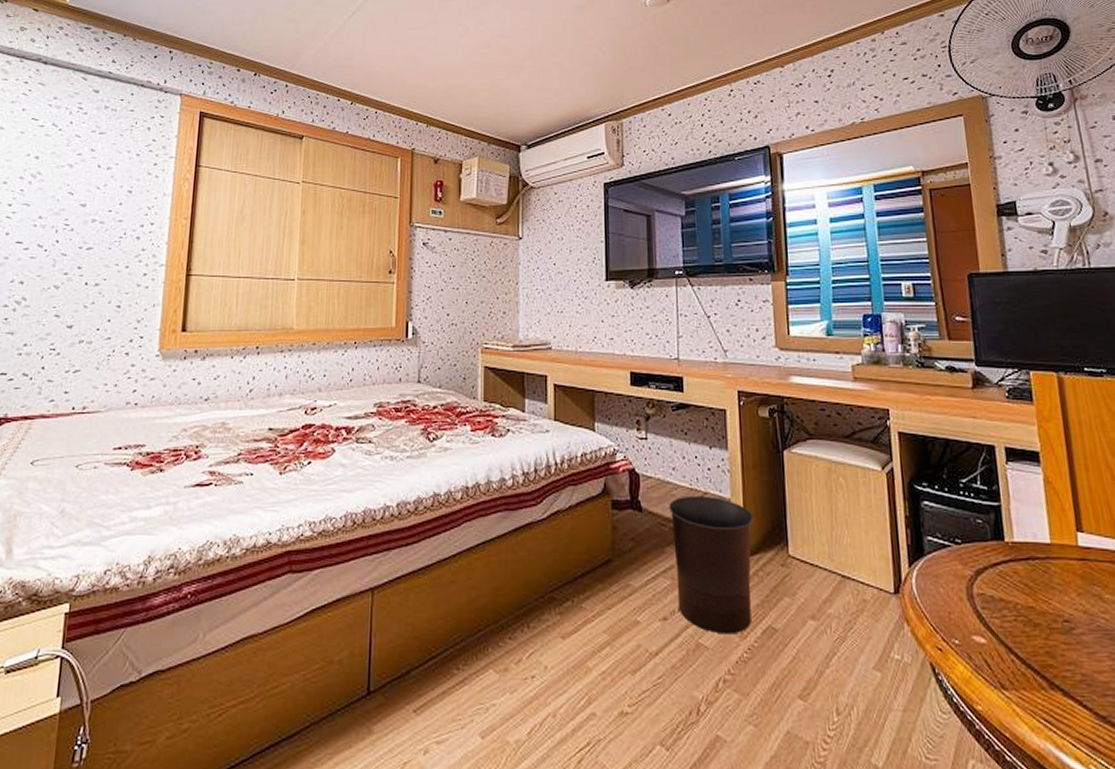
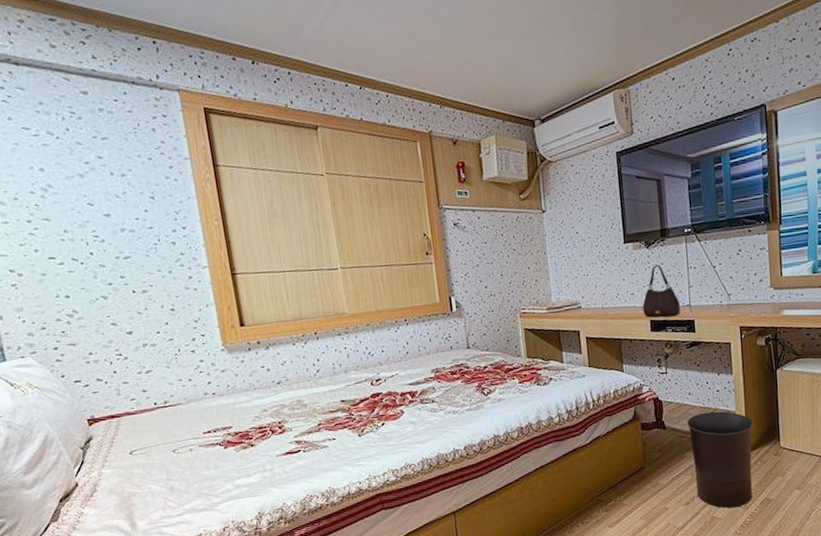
handbag: none [622,308,668,370] -> present [642,265,681,318]

